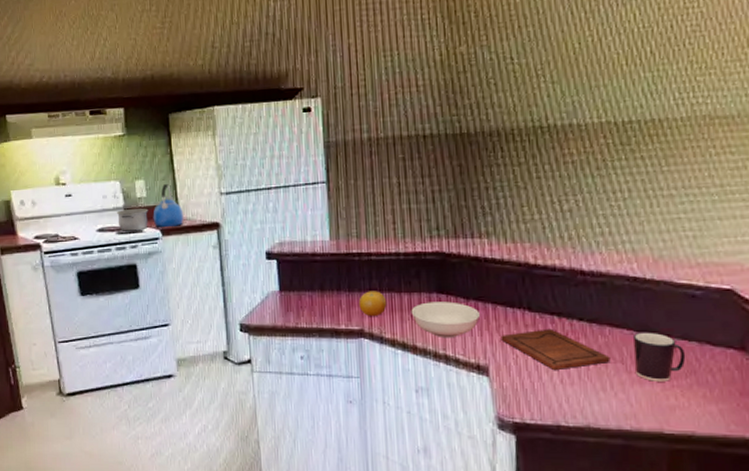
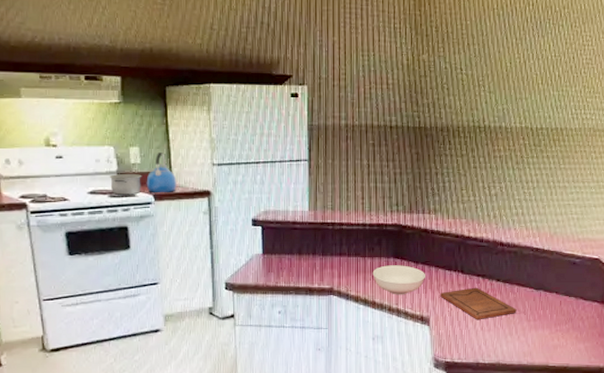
fruit: present [358,291,387,317] -> none [330,255,354,277]
mug: present [633,332,686,381] -> none [532,290,567,327]

